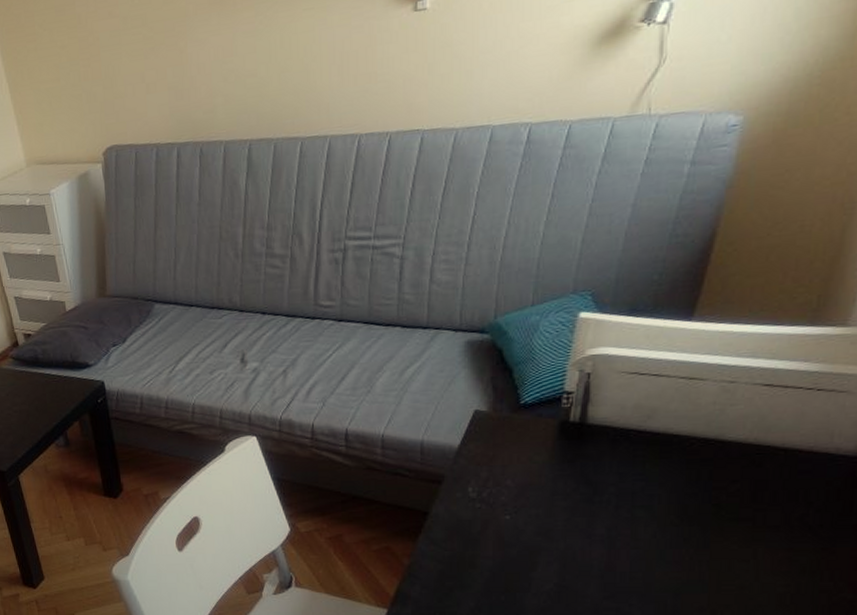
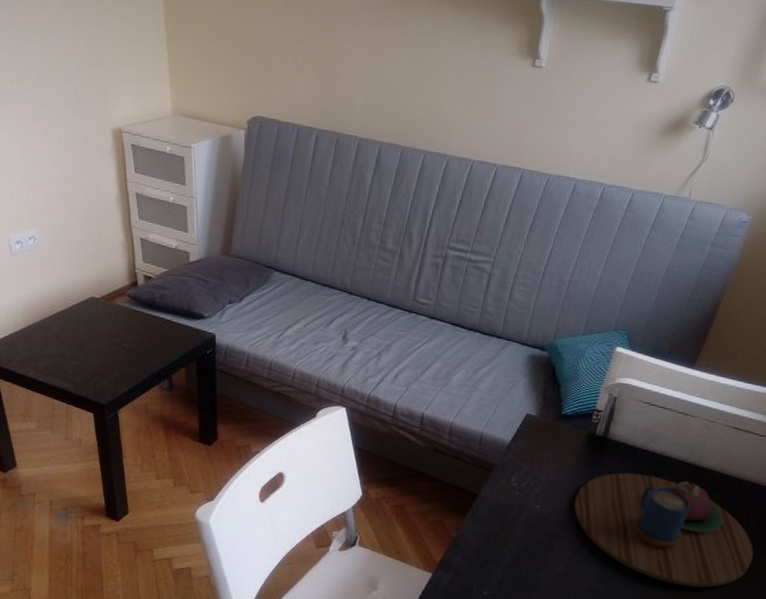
mug: none [556,461,824,593] -> present [574,473,754,588]

